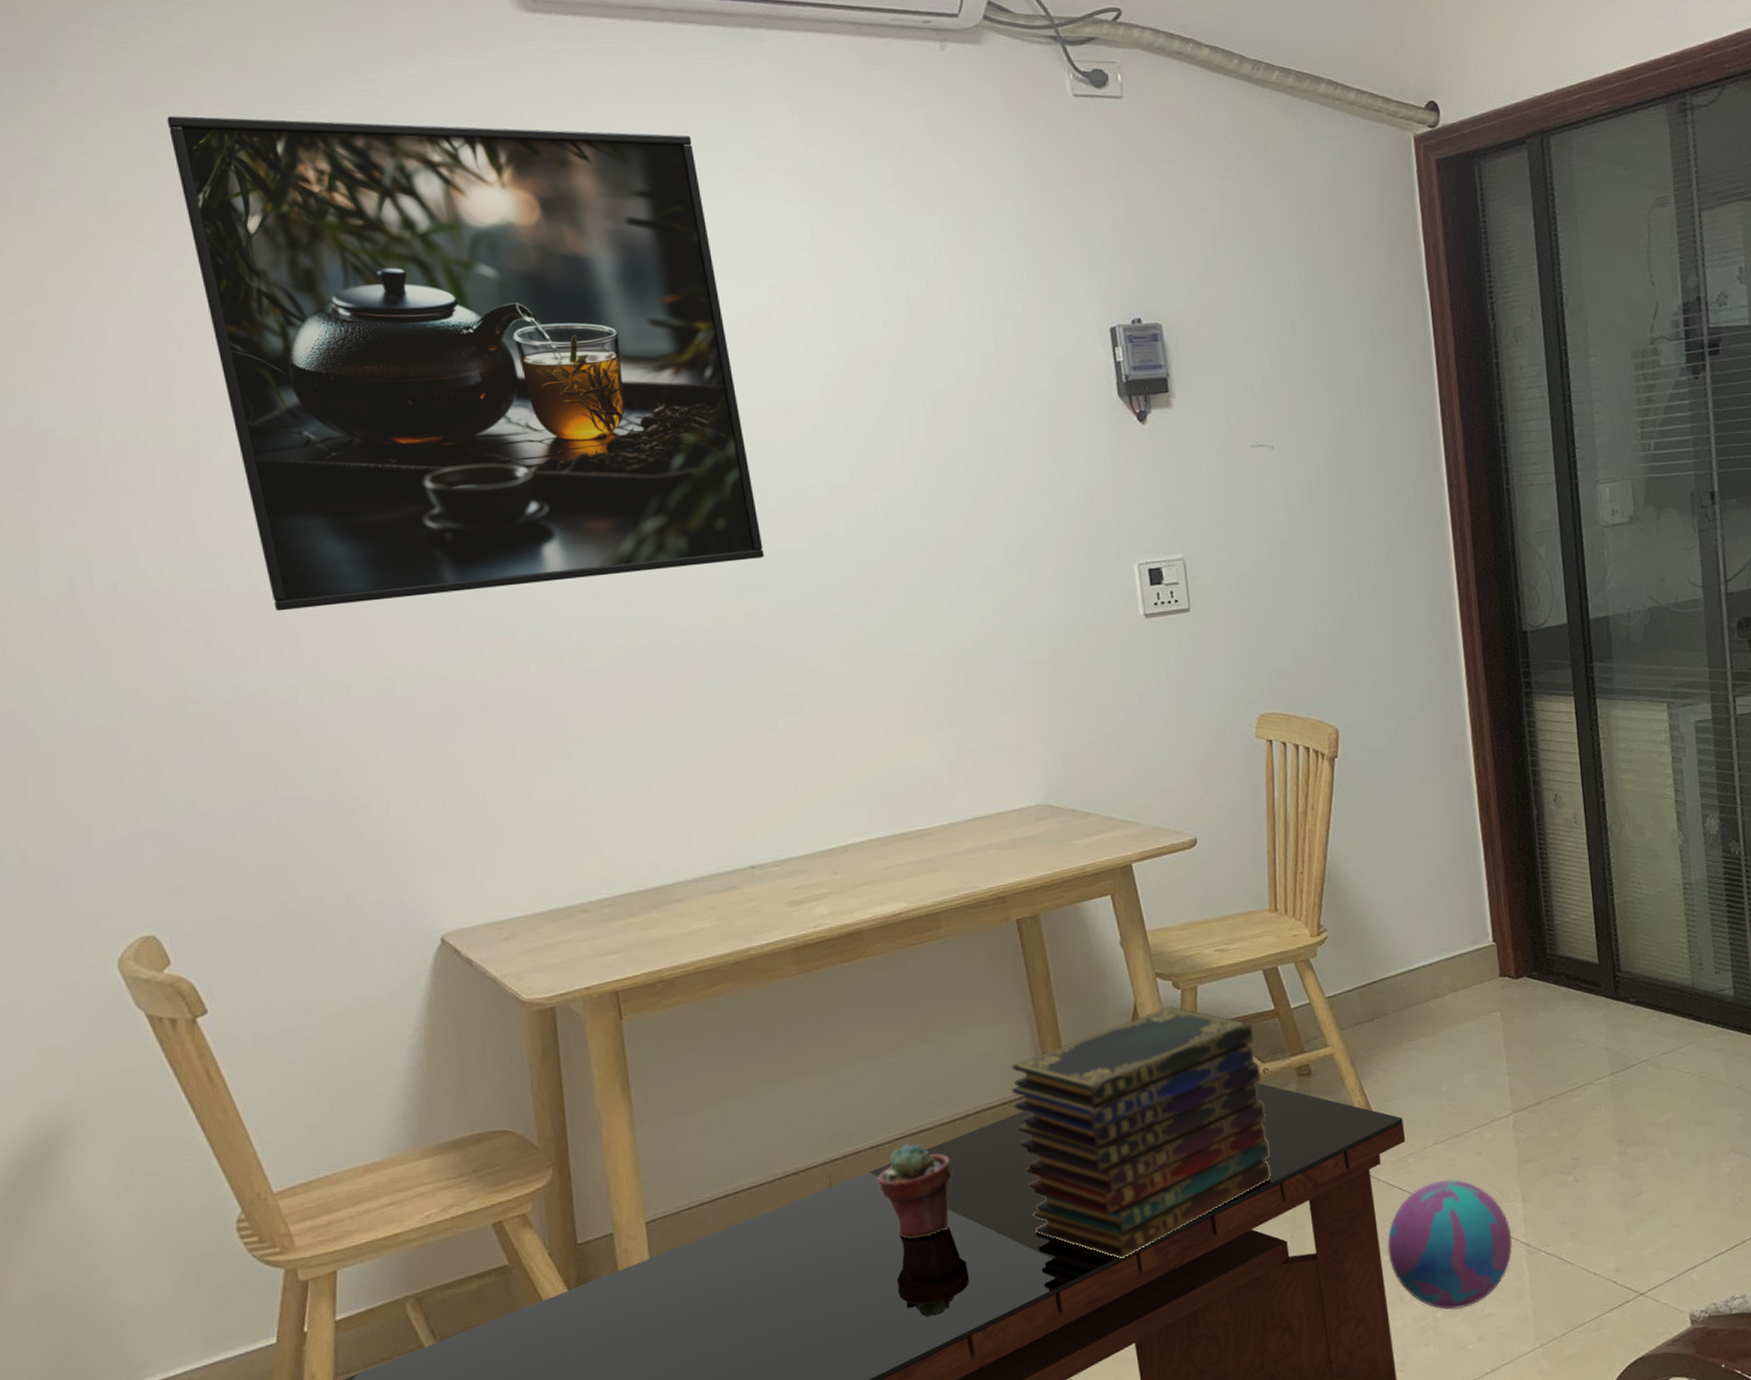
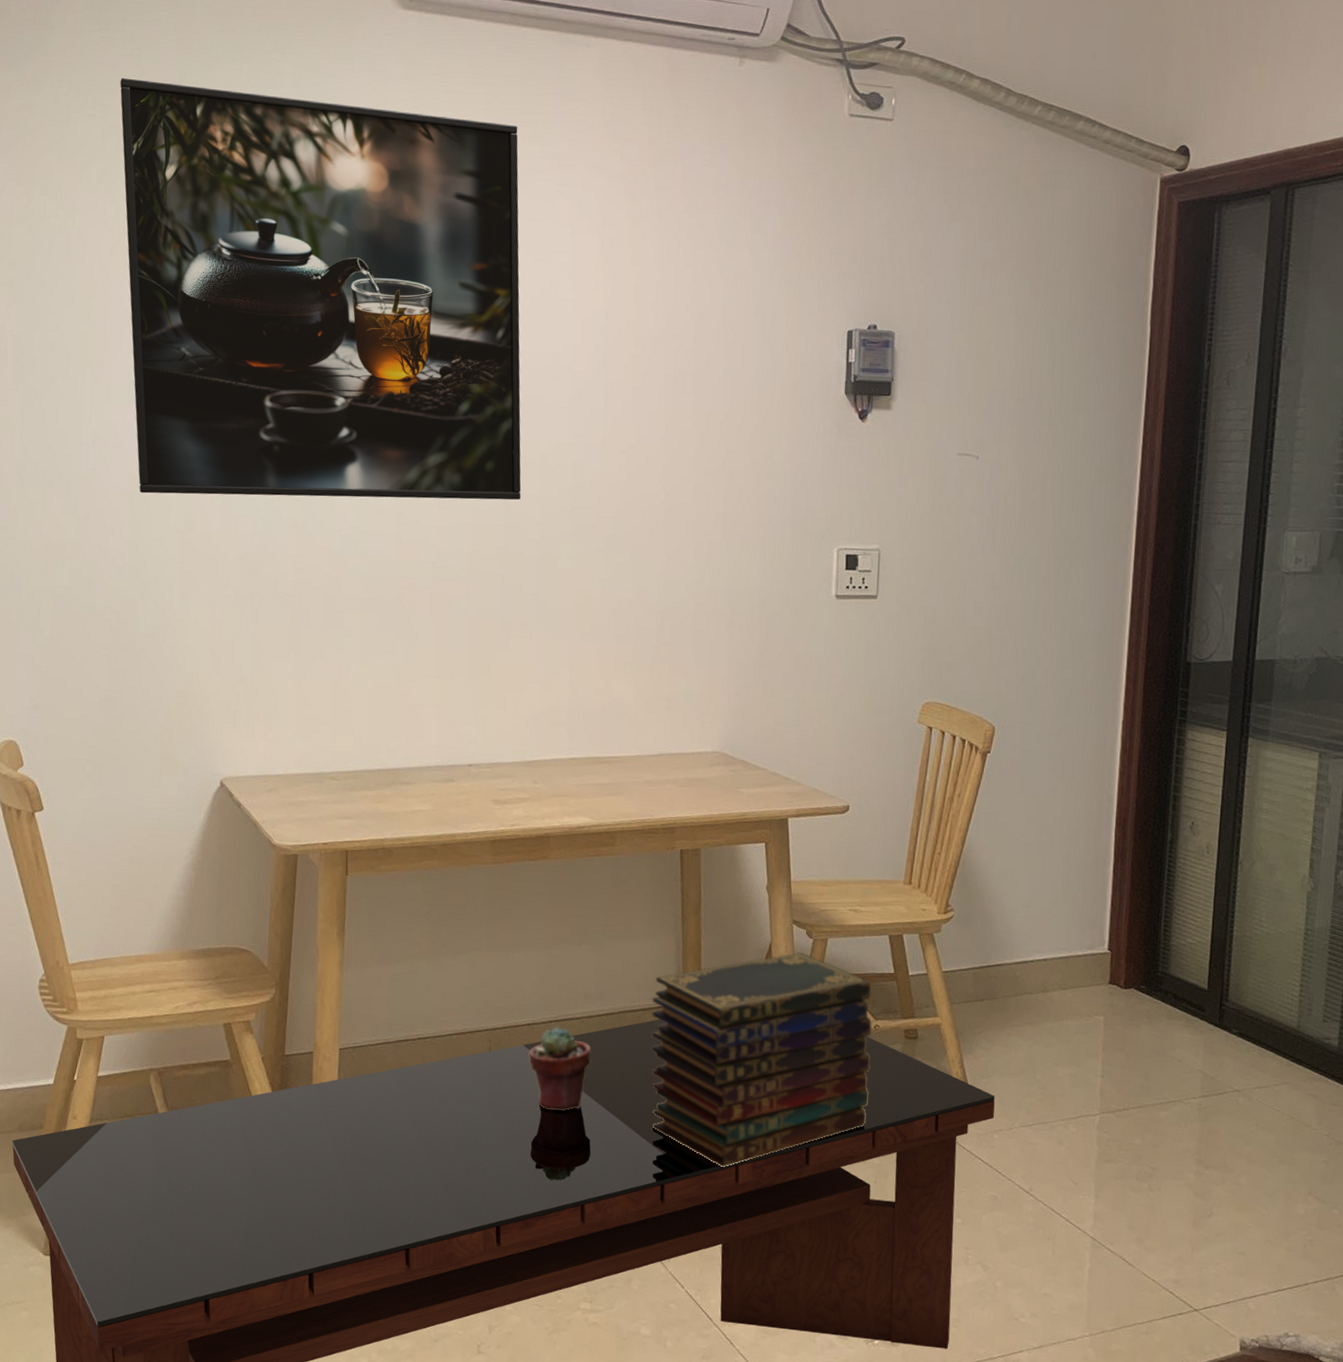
decorative ball: present [1387,1179,1513,1310] -> none [960,1160,1079,1283]

